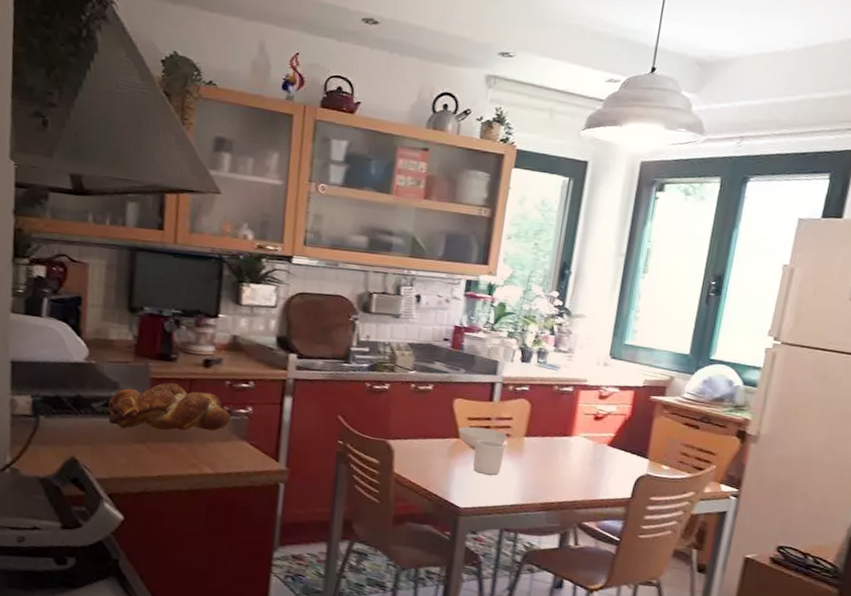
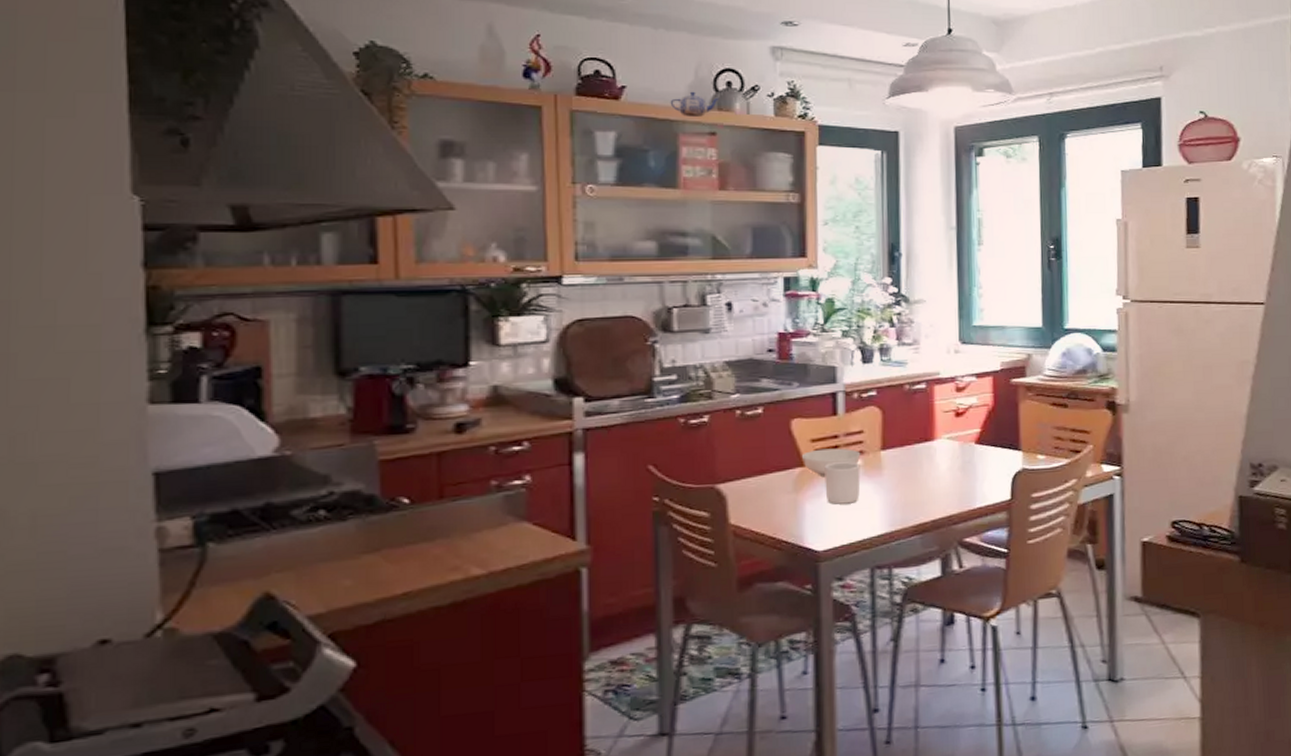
bread loaf: present [108,382,231,431] -> none [317,461,503,537]
teapot: none [394,110,436,135] -> present [670,91,720,118]

